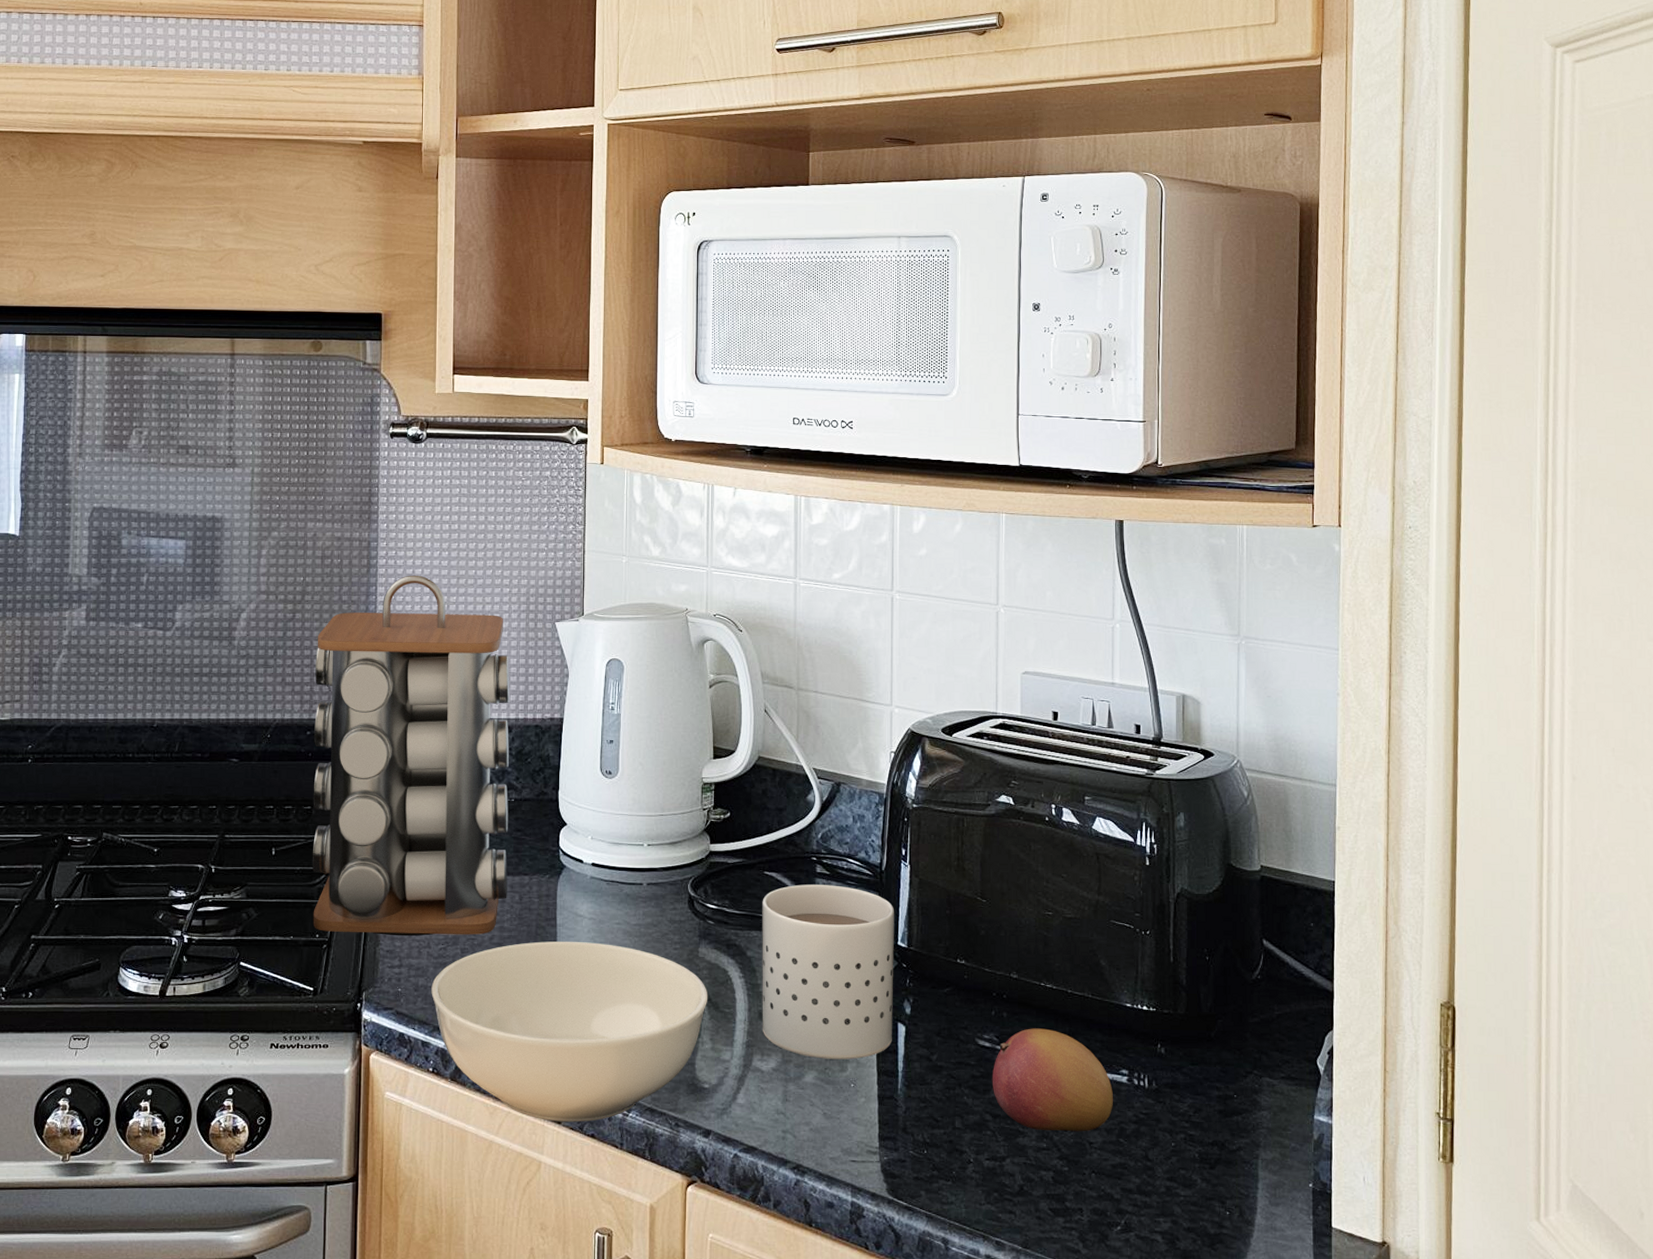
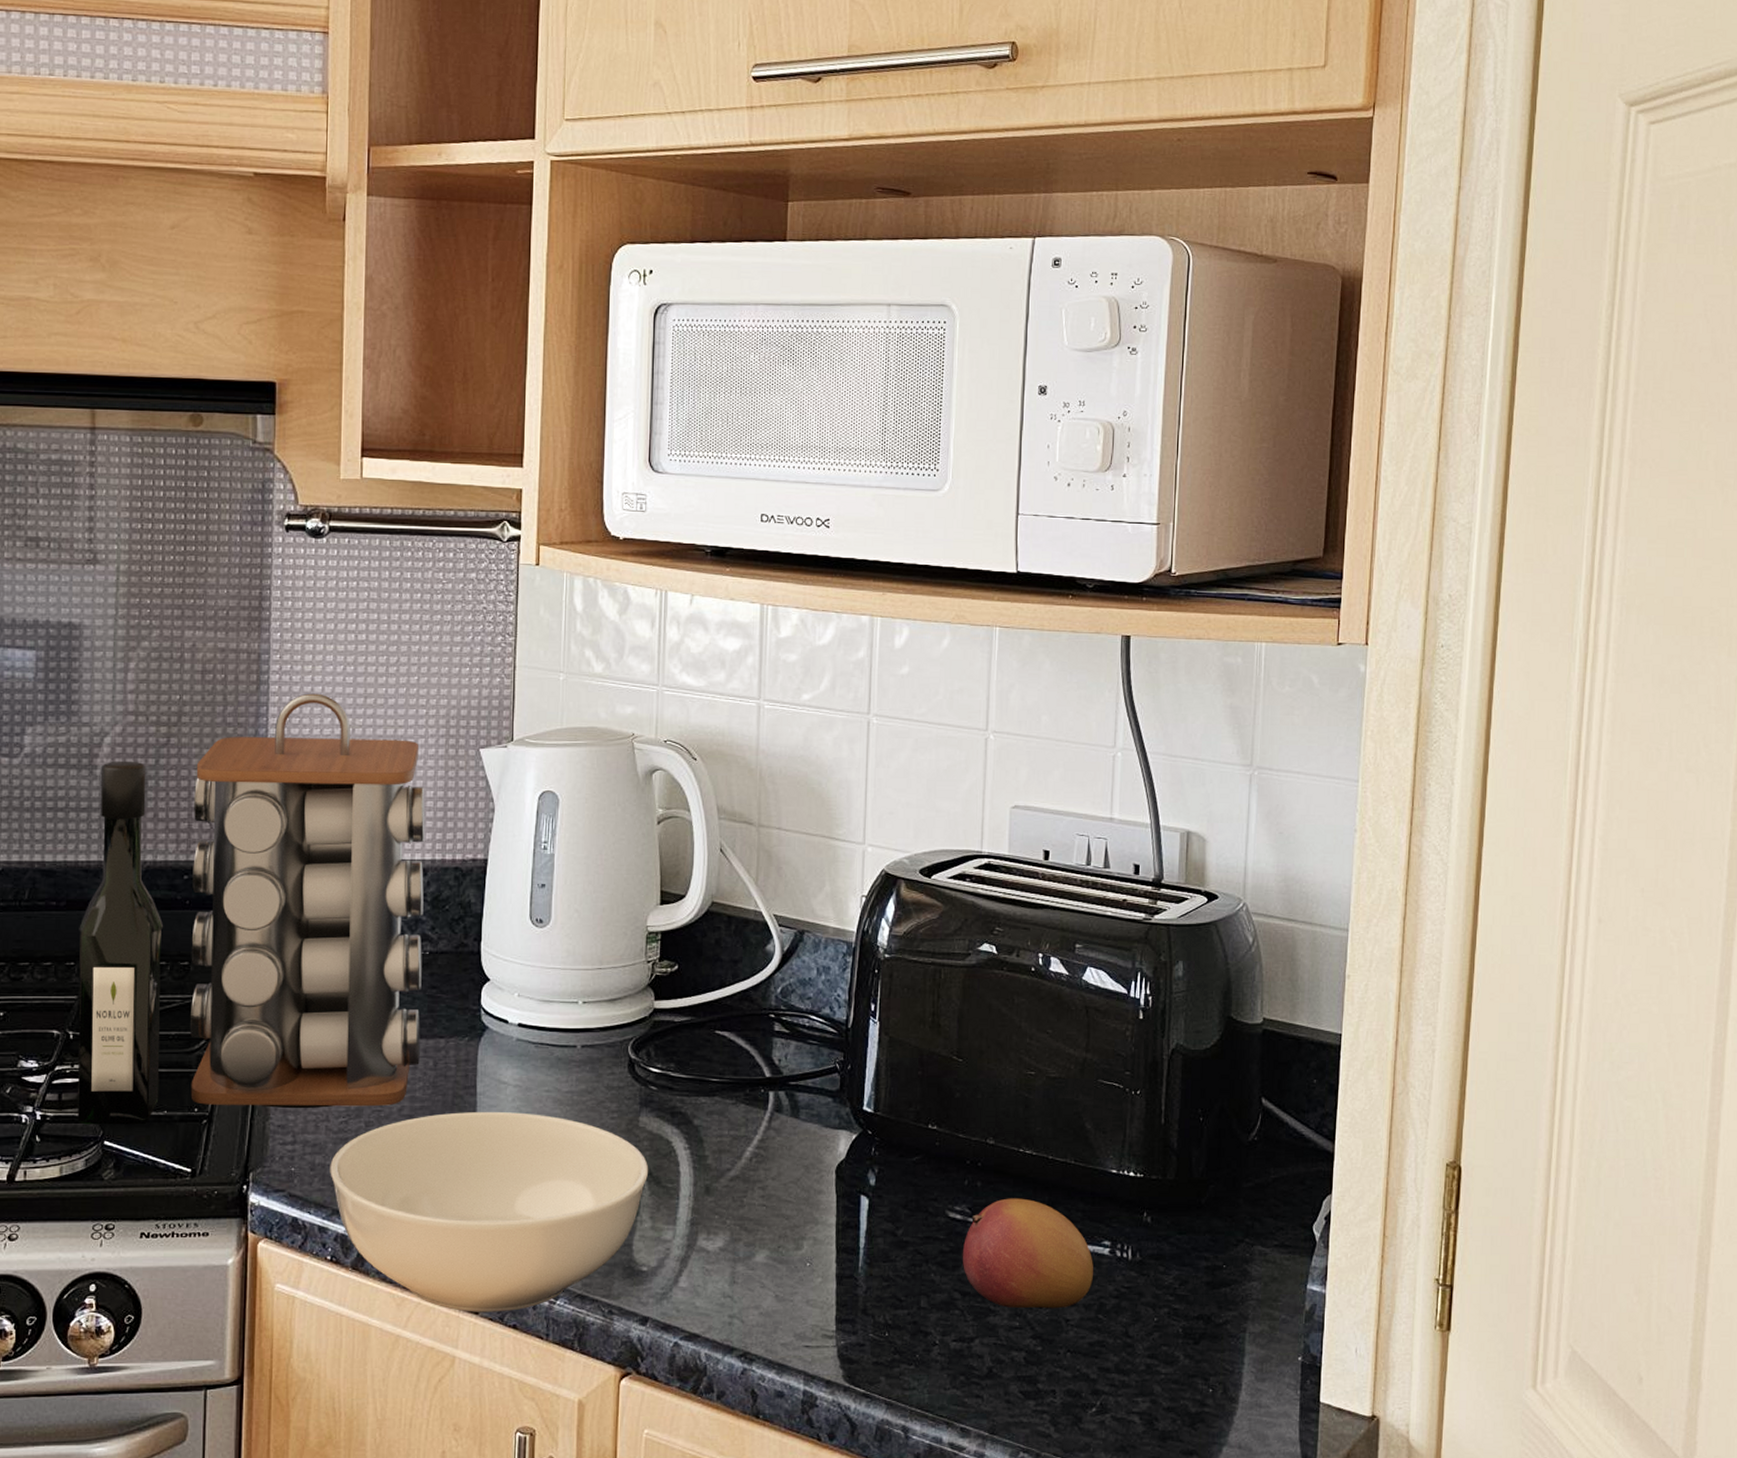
bottle: none [218,633,290,949] -> present [77,761,164,1125]
mug: present [762,884,895,1060] -> none [708,1044,861,1237]

